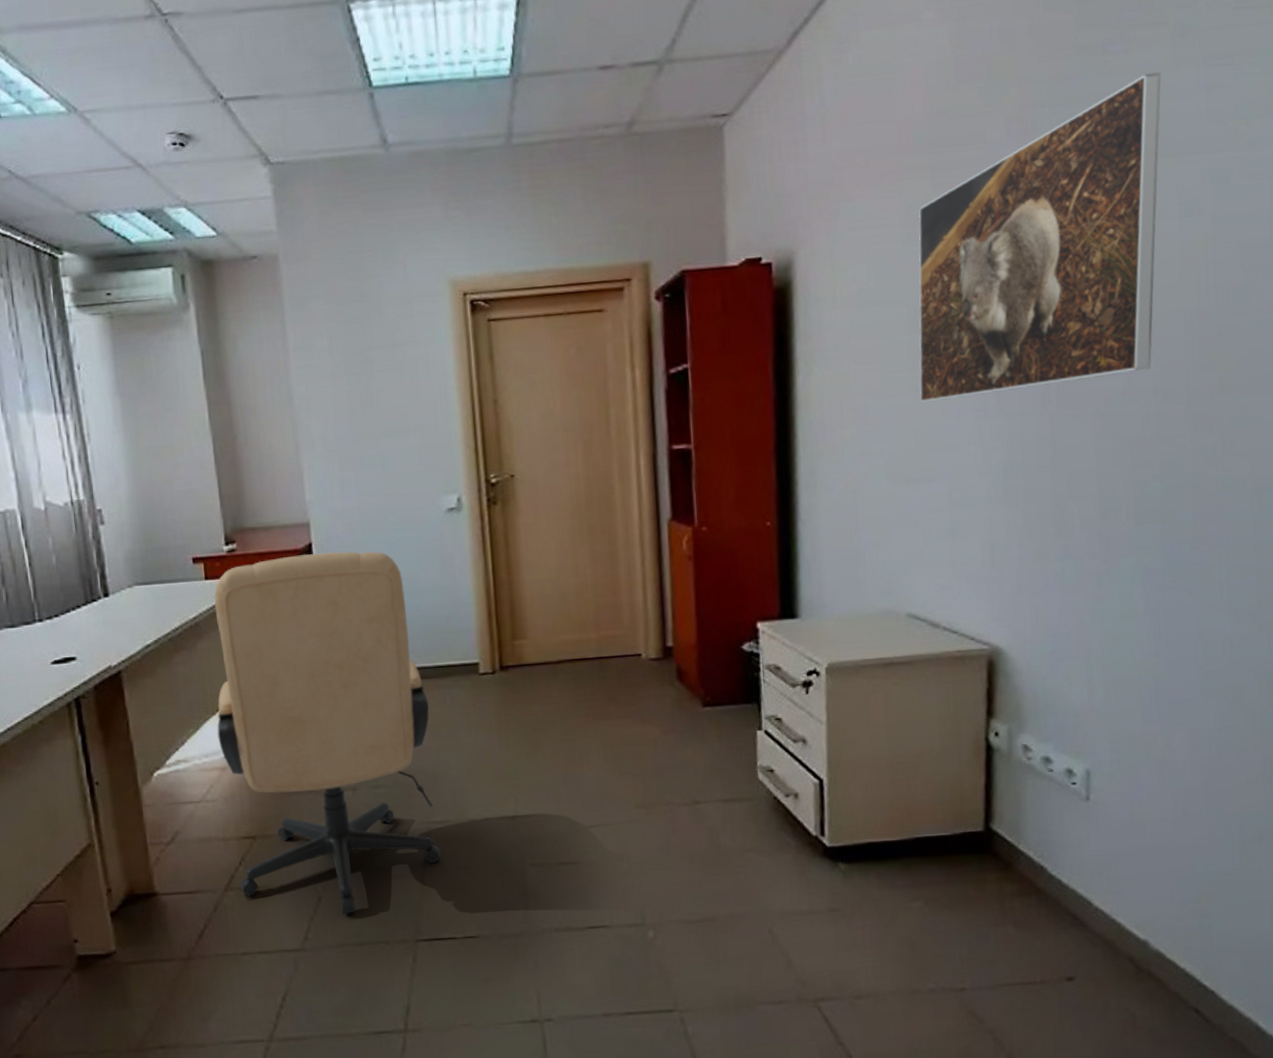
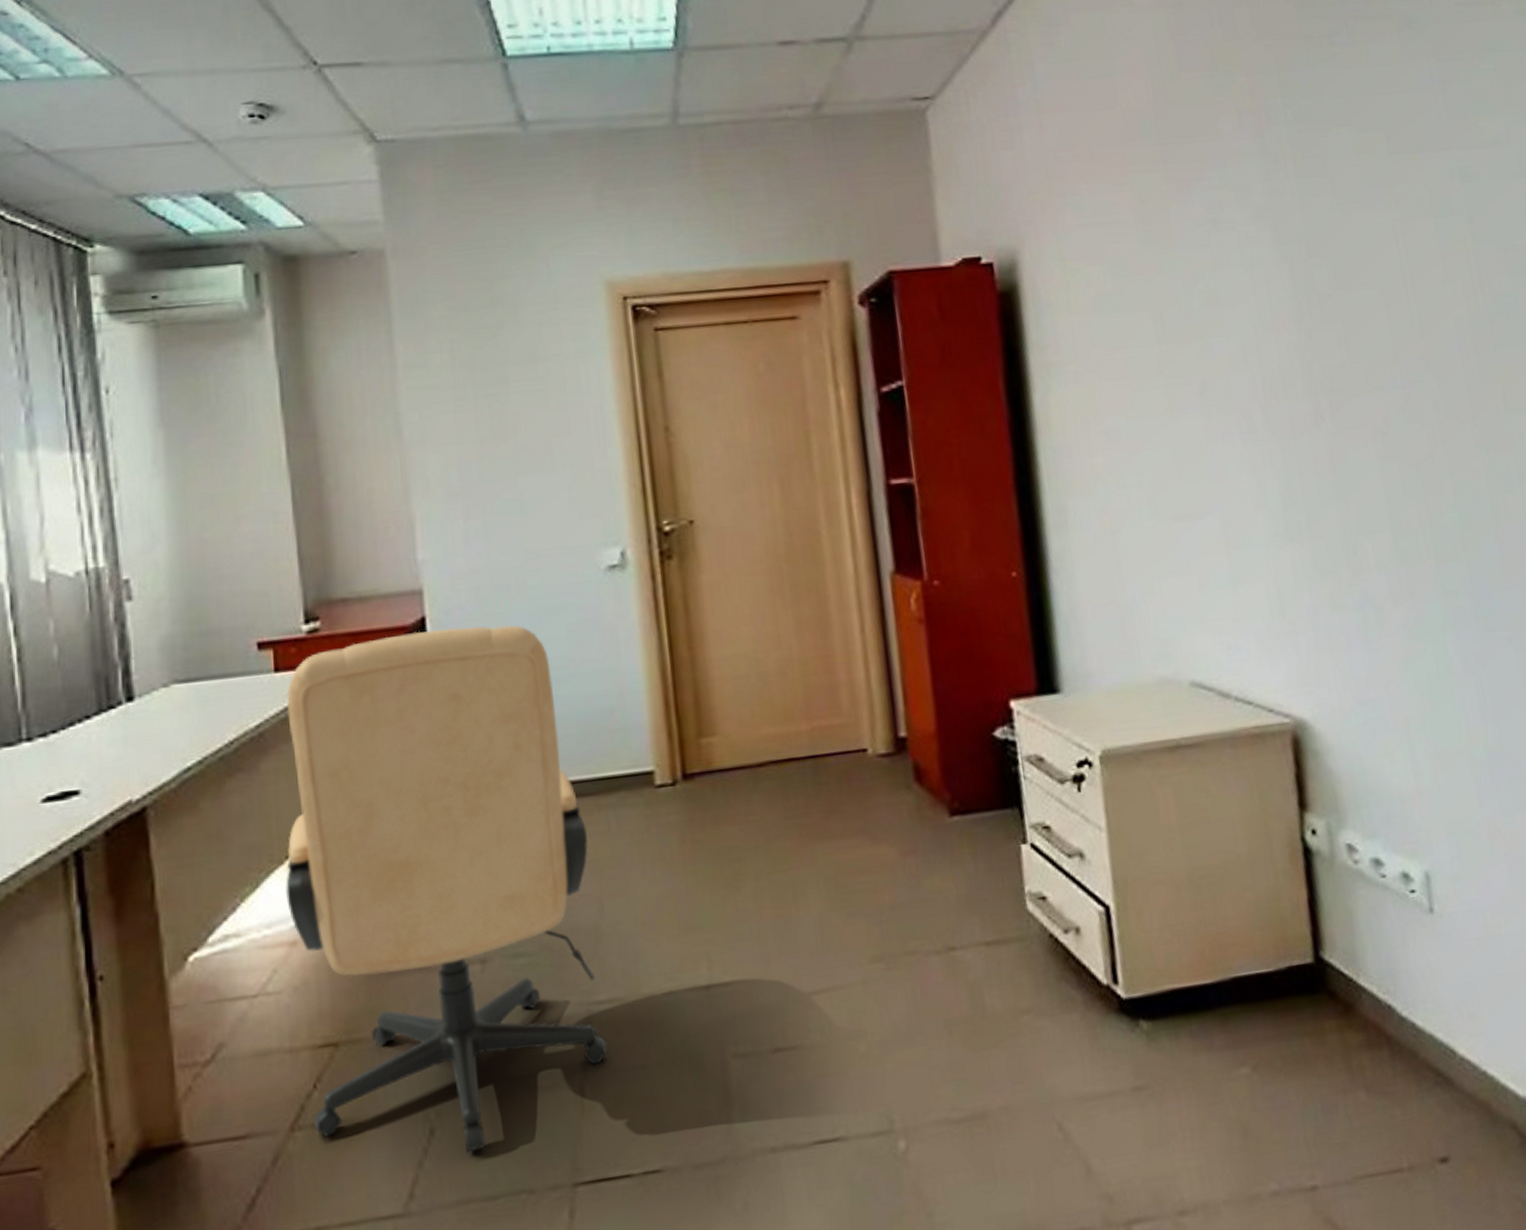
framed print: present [918,72,1161,403] -> none [1153,65,1428,424]

